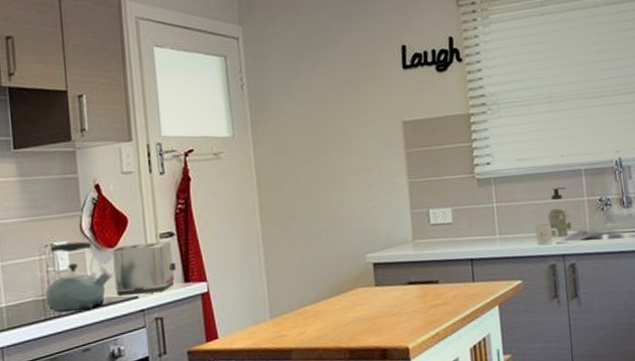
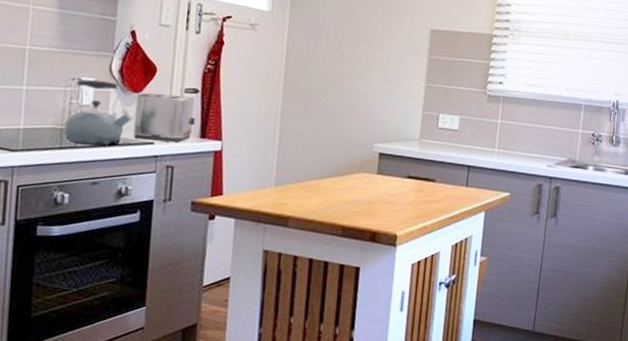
mug: present [534,224,559,246] -> none [529,146,551,166]
soap dispenser: present [547,187,572,238] -> none [543,116,566,162]

